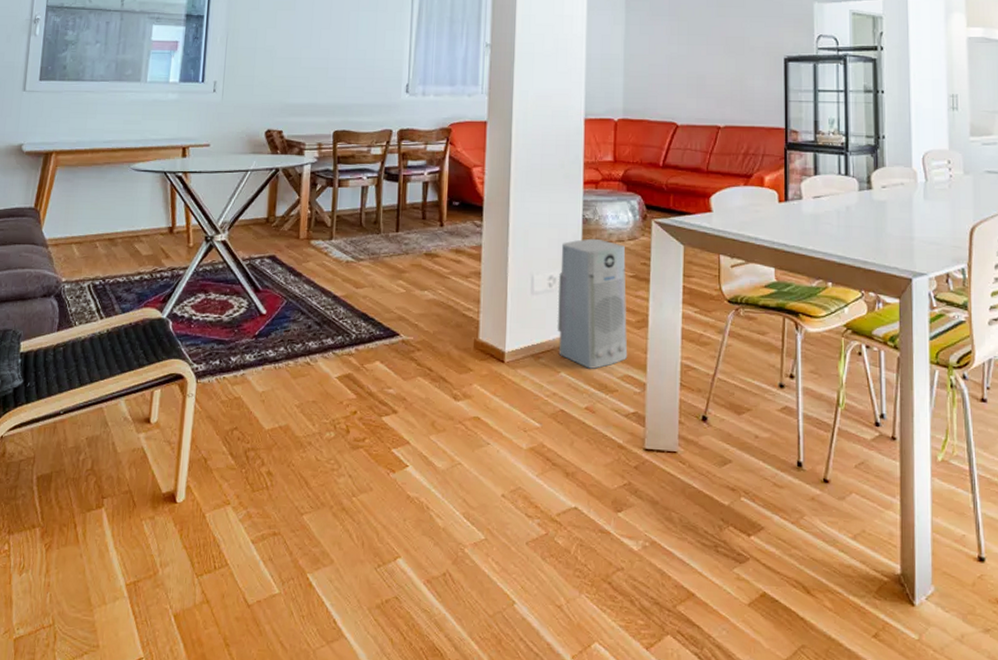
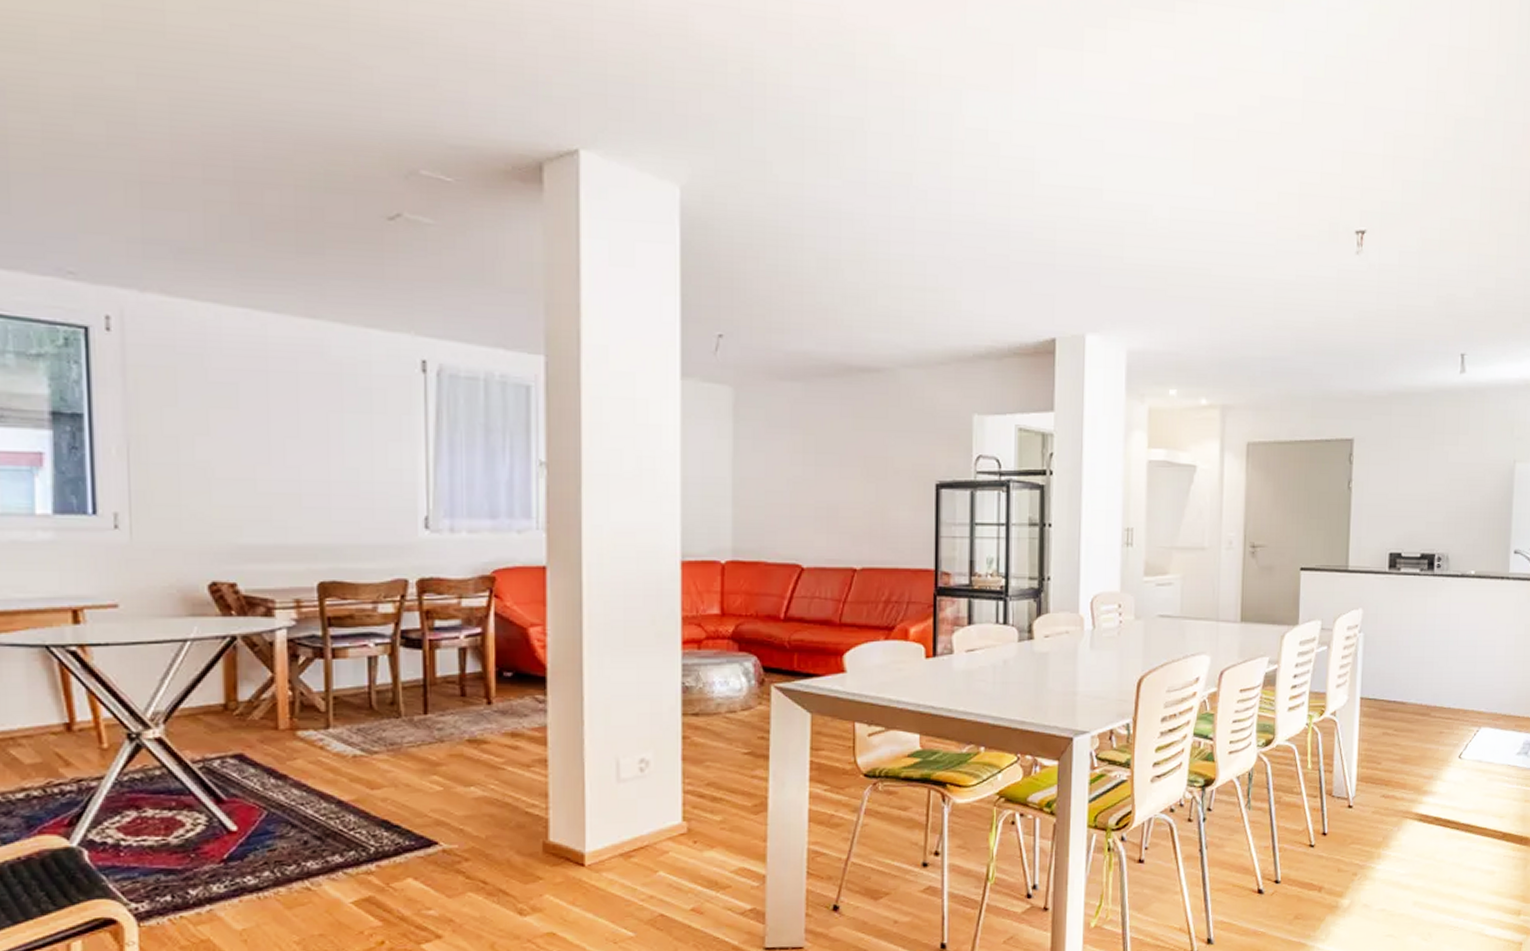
air purifier: present [557,238,628,369] -> none [652,710,743,864]

